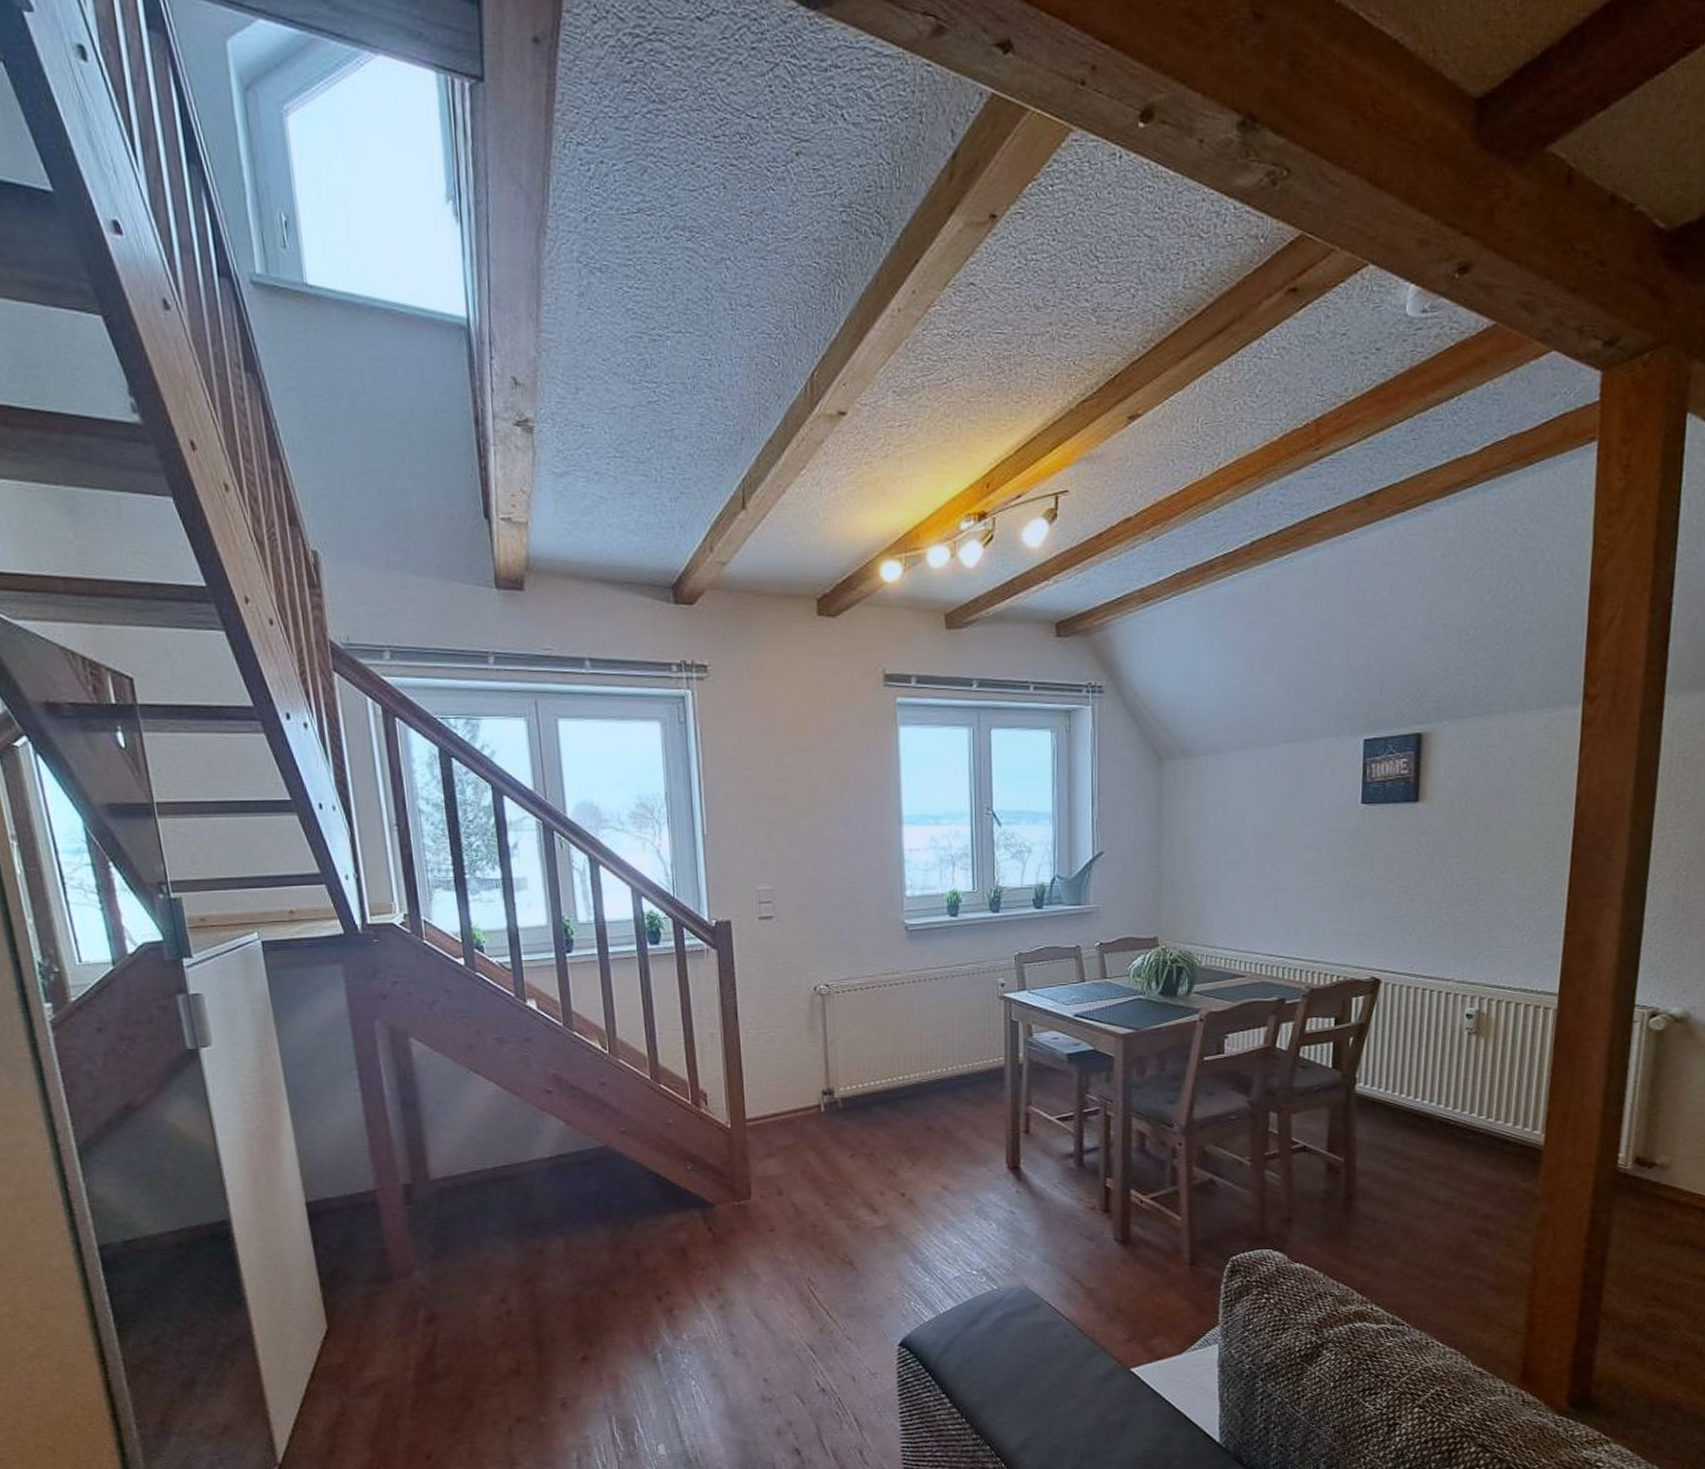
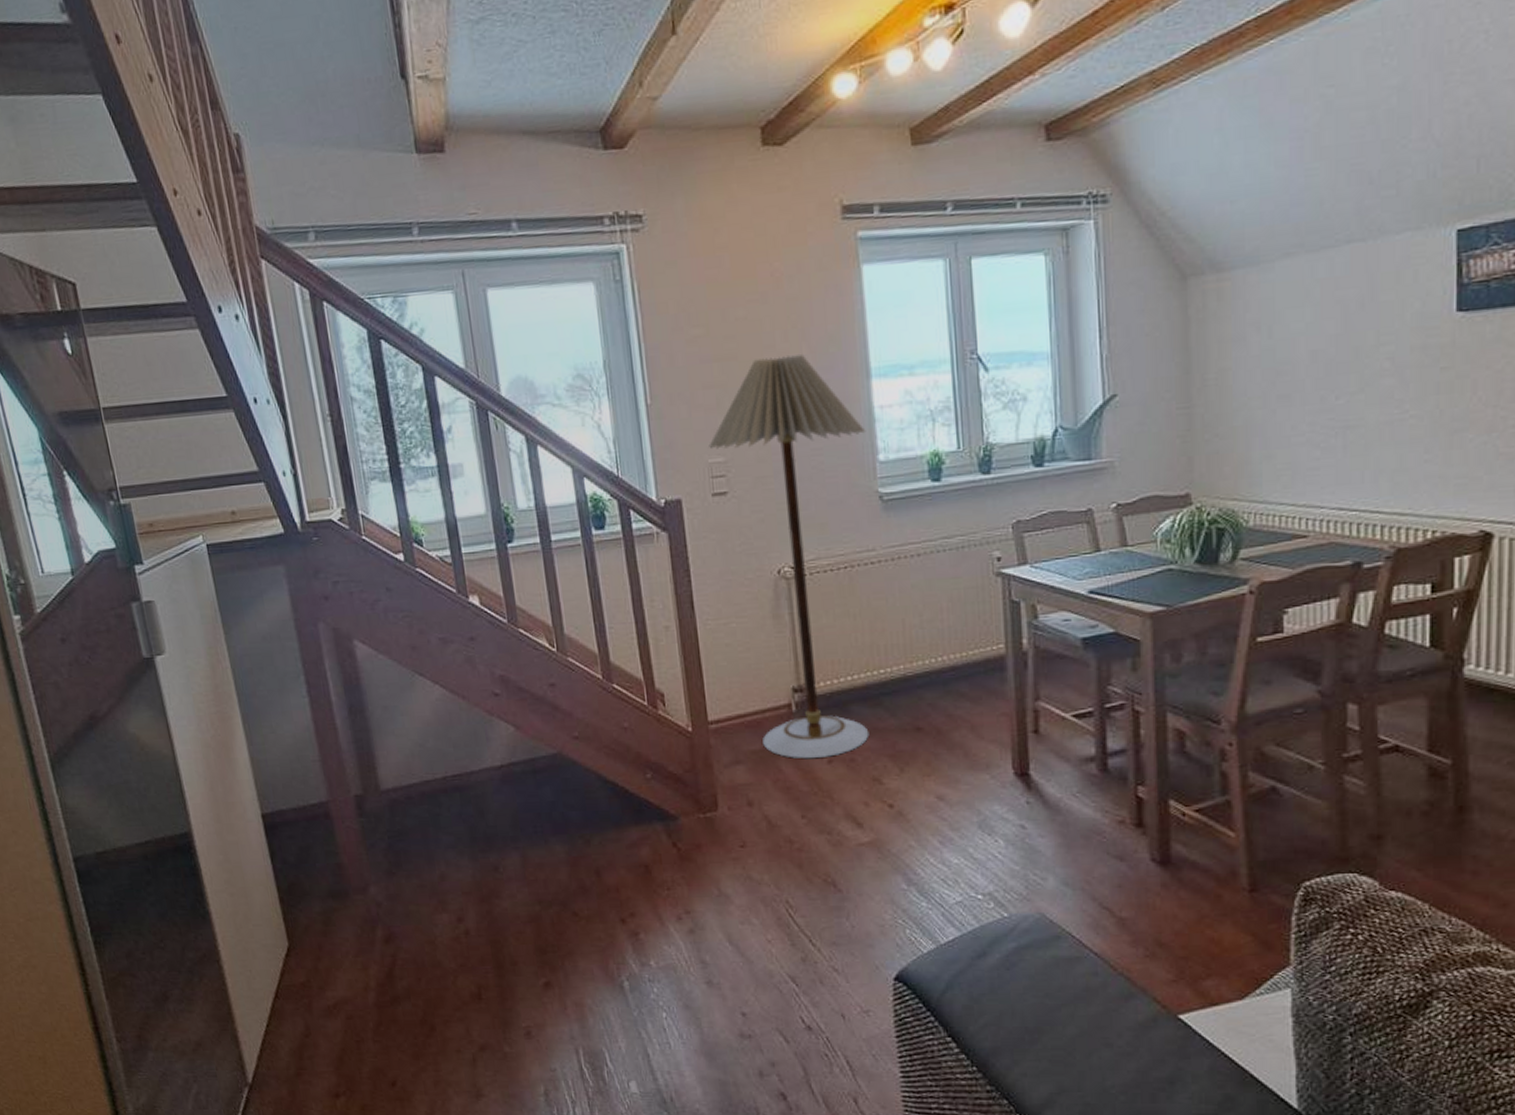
floor lamp: none [758,800,896,1154] -> present [709,355,870,759]

